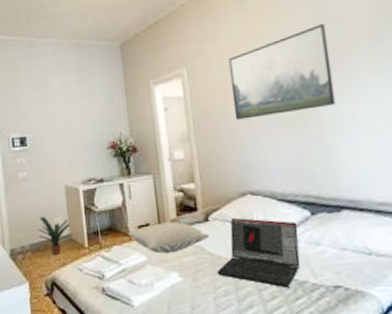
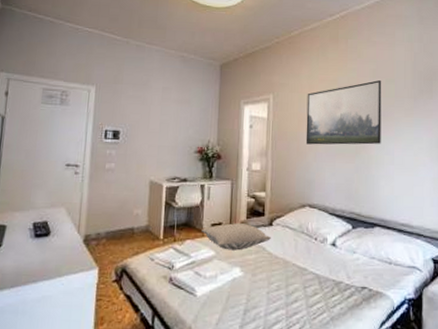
potted plant: present [38,217,71,255] -> none [116,207,149,244]
laptop: present [217,217,301,287] -> none [273,224,341,286]

